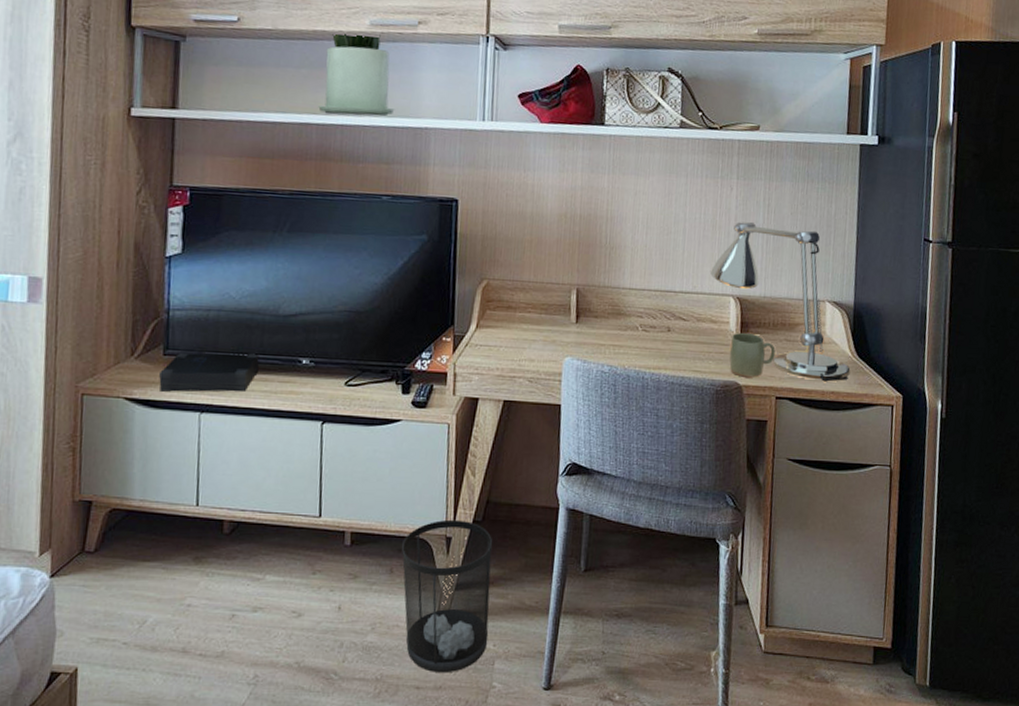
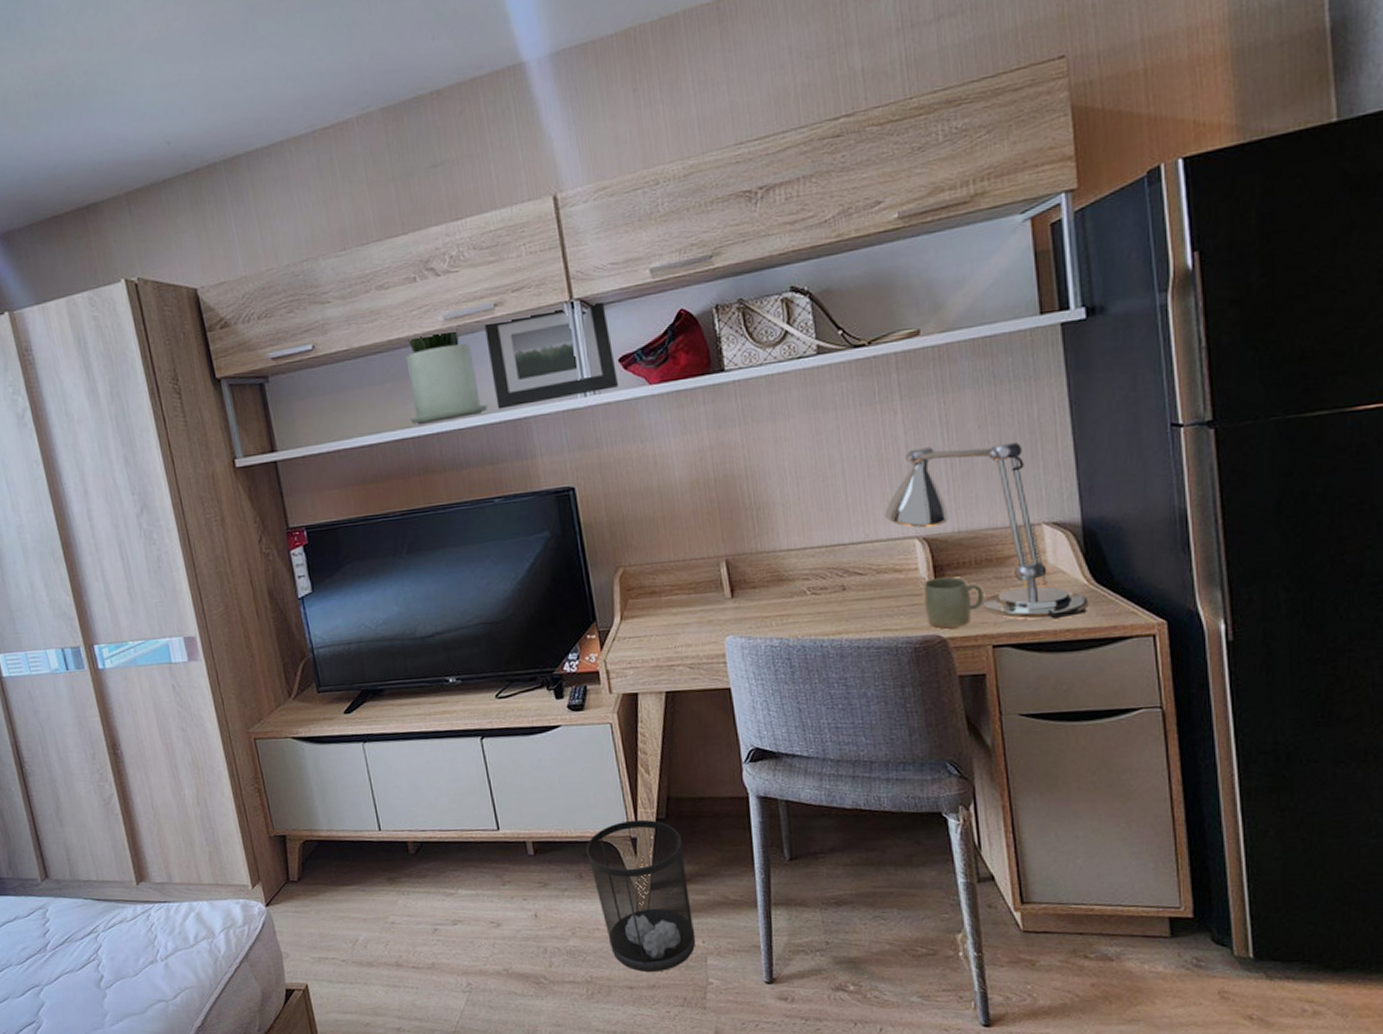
game console: present [159,352,260,393] -> none [318,678,409,729]
picture frame: none [402,38,515,120] -> present [484,303,619,410]

